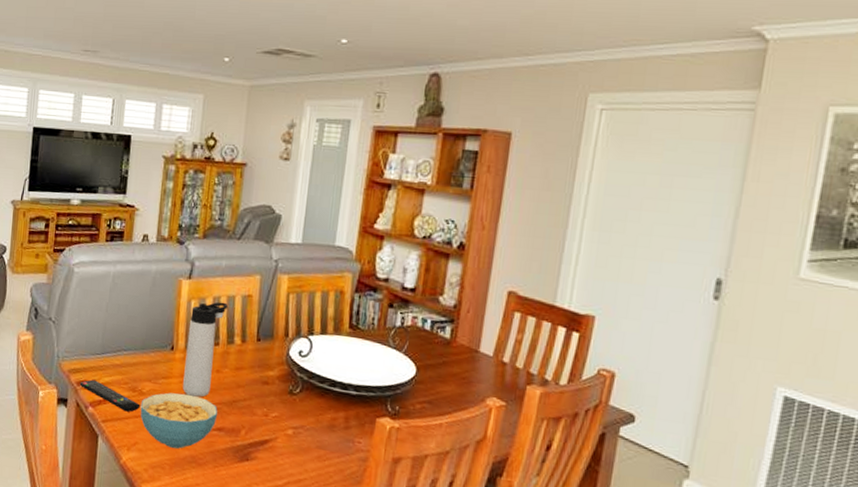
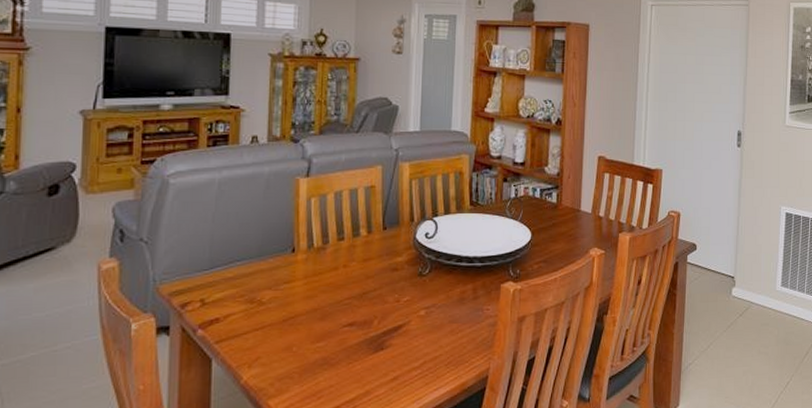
remote control: present [79,379,140,413] -> none [184,299,261,327]
cereal bowl: present [140,392,218,449] -> none [260,295,347,354]
thermos bottle: present [183,301,228,397] -> none [308,196,350,296]

